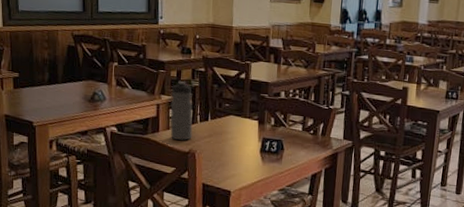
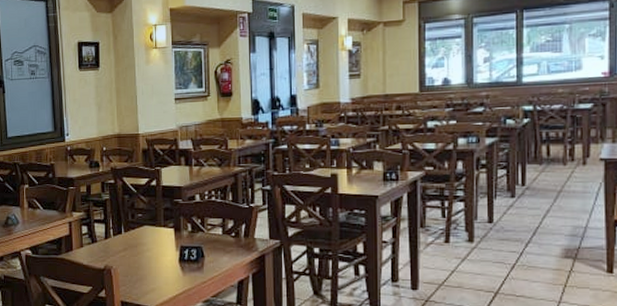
water bottle: present [170,81,193,141] -> none [82,196,106,257]

